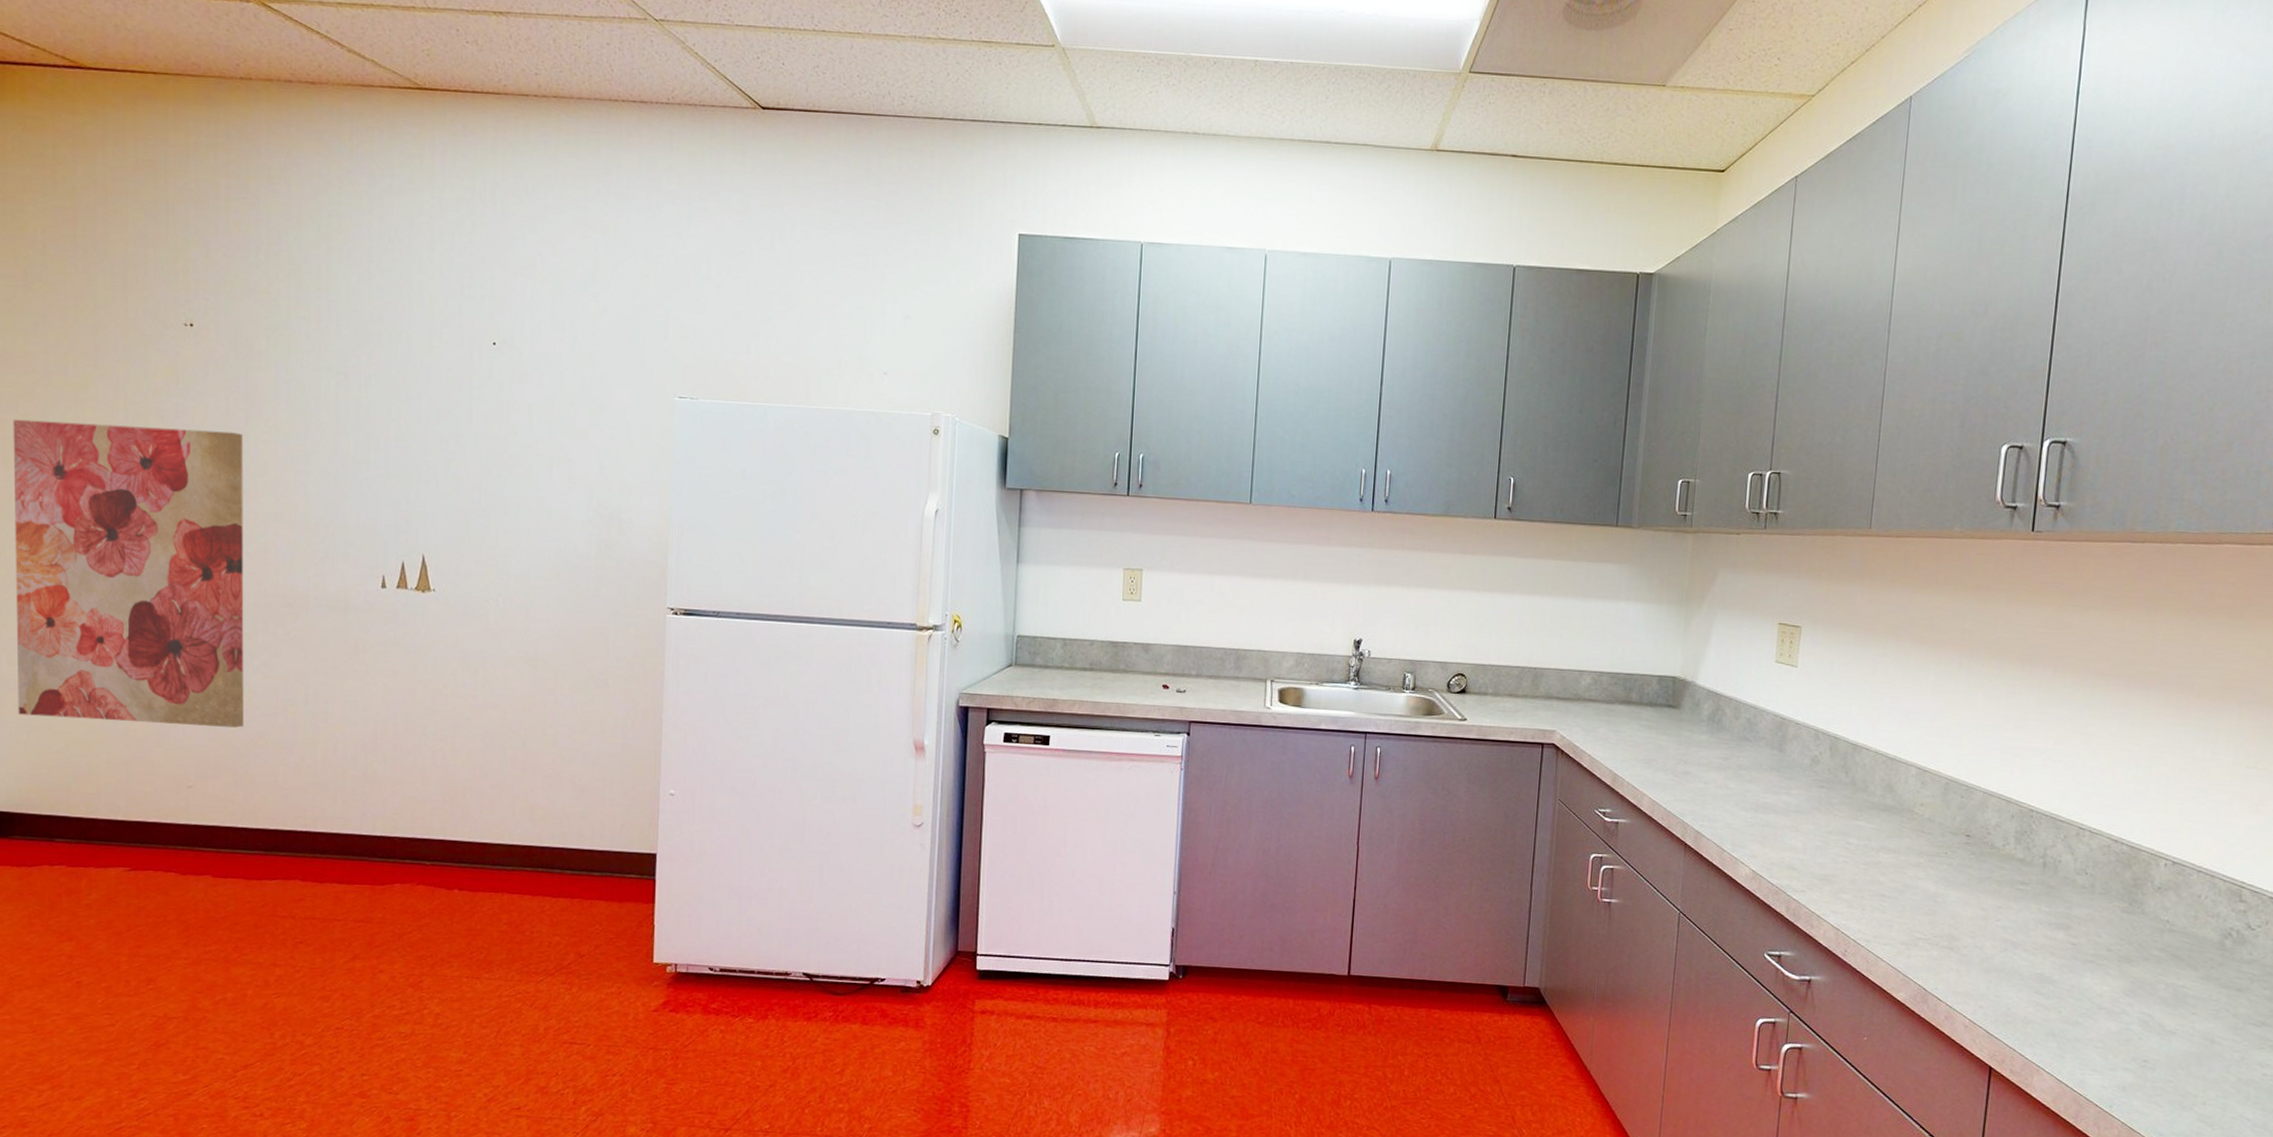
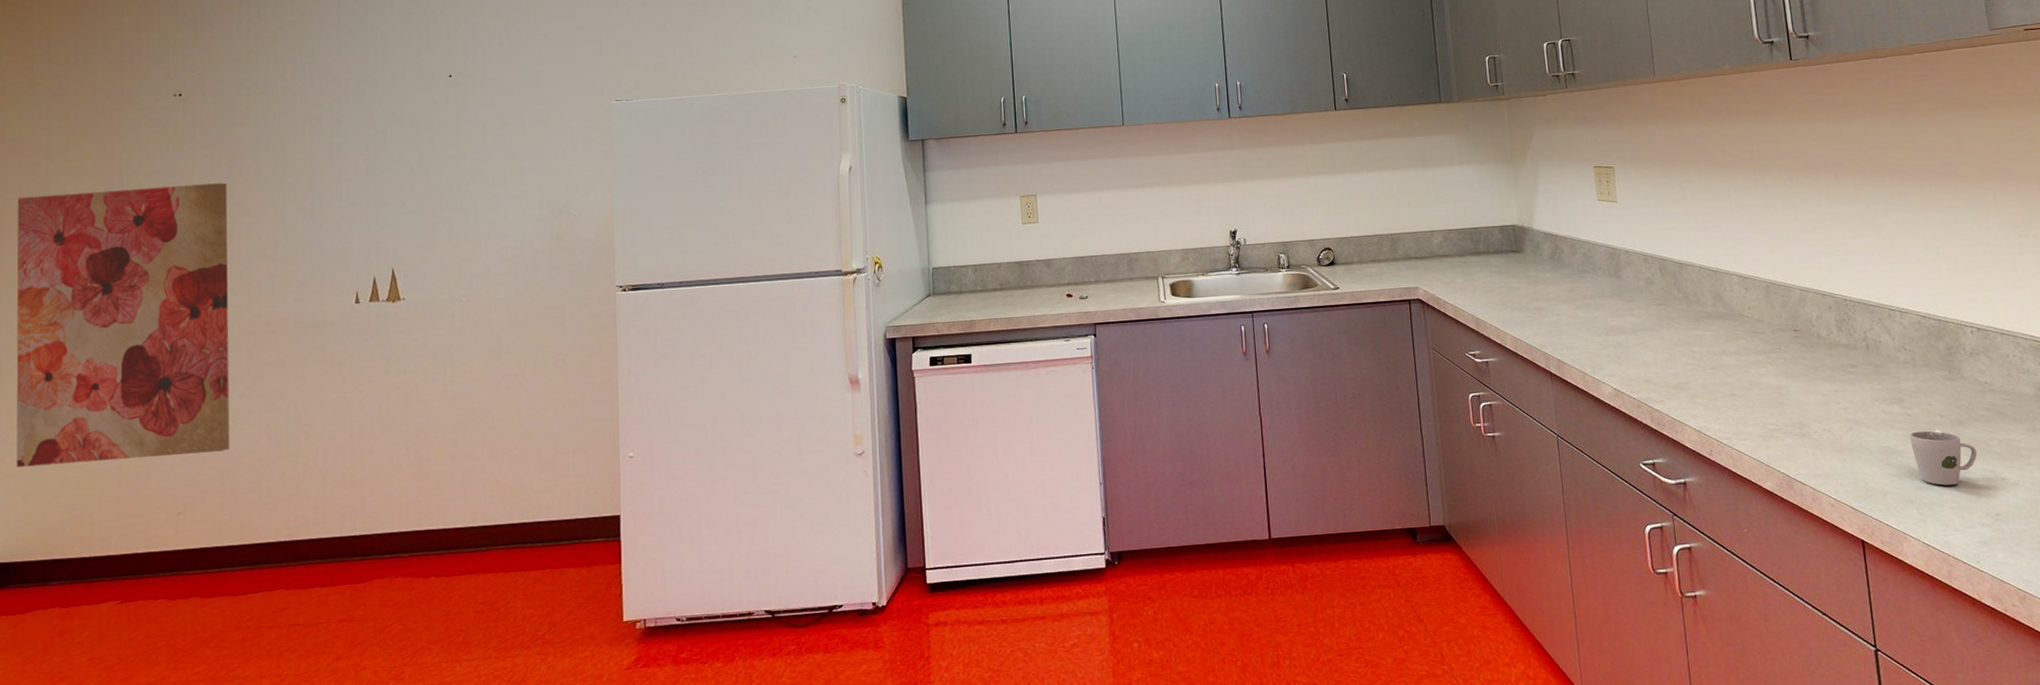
cup: none [2067,954,2139,1024] -> present [1910,425,1978,486]

